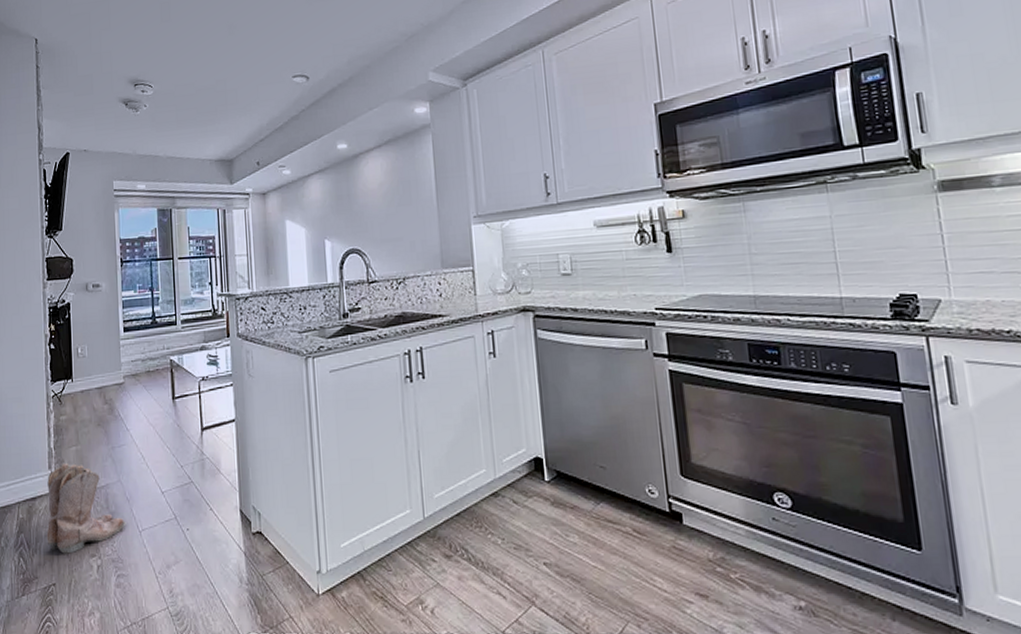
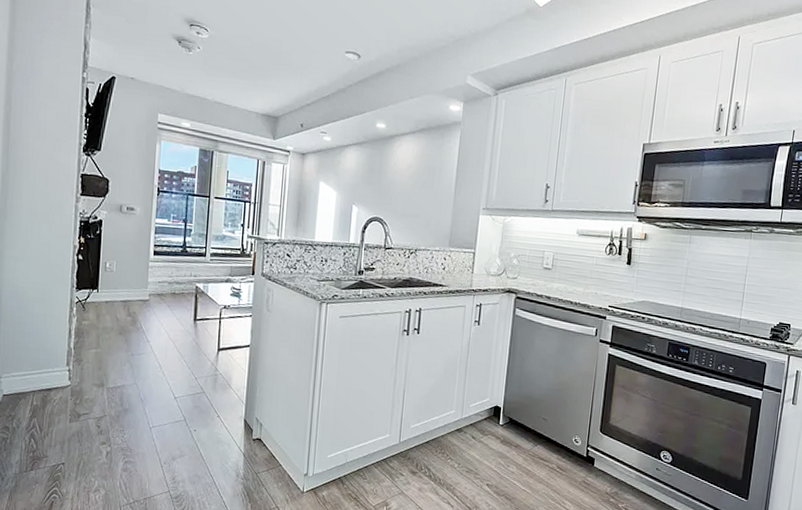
boots: present [46,462,126,554] -> none [59,362,138,440]

